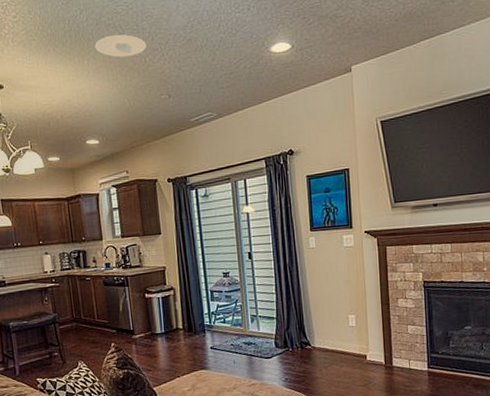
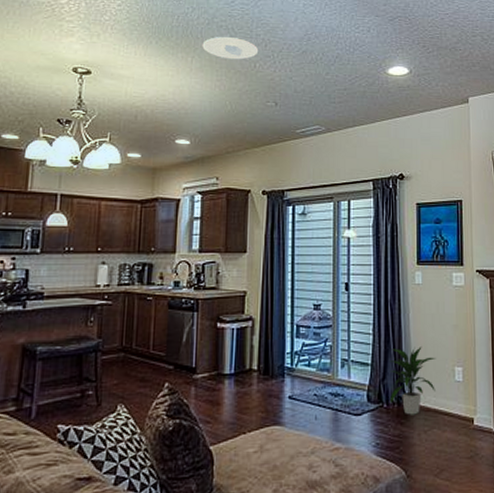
indoor plant: none [291,300,333,356] -> present [389,347,436,415]

